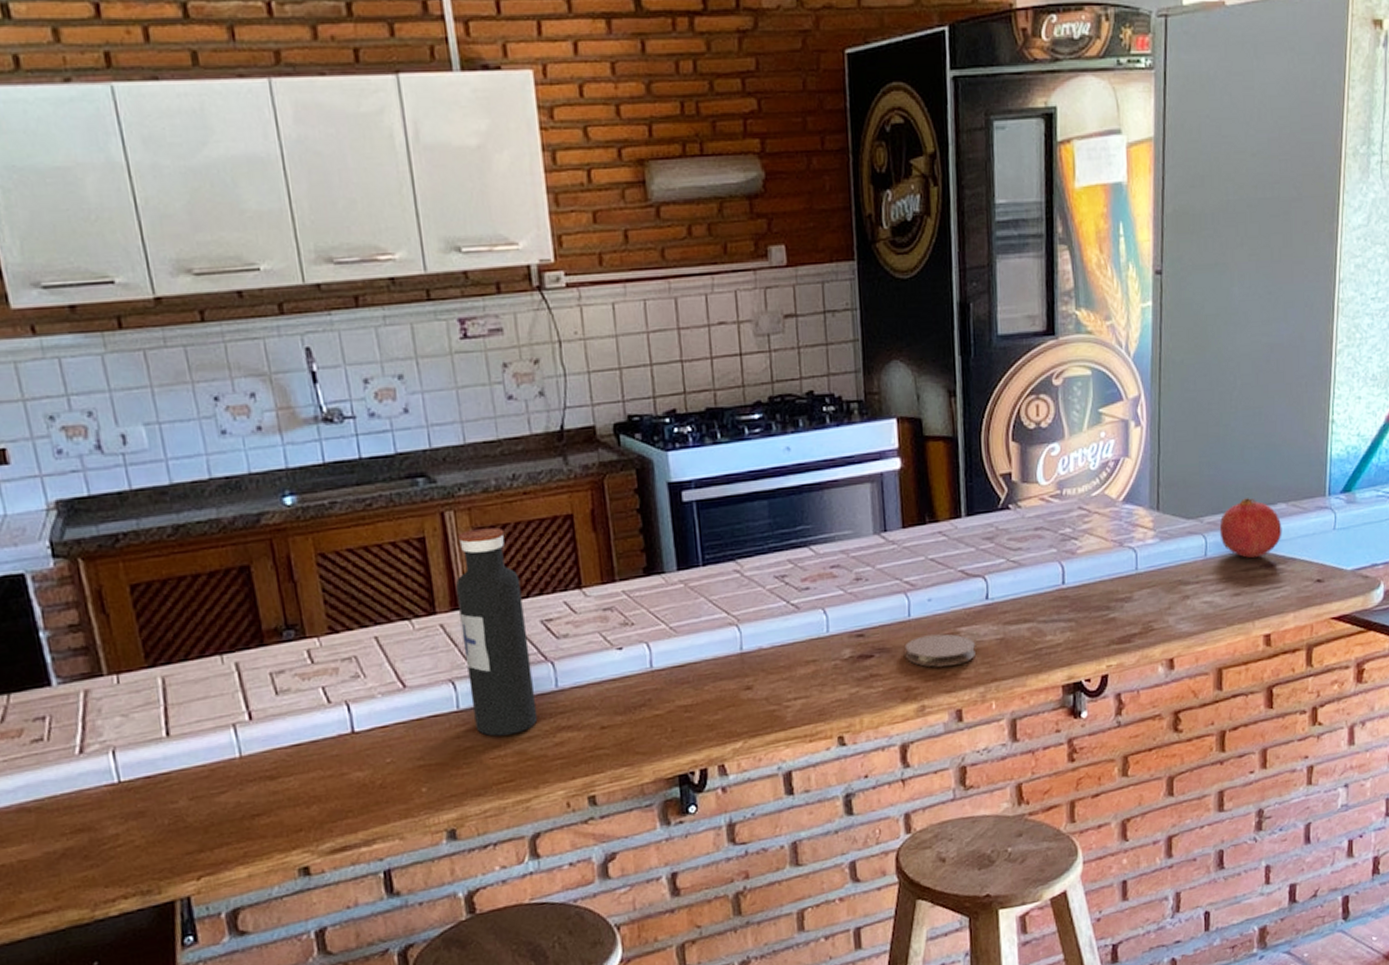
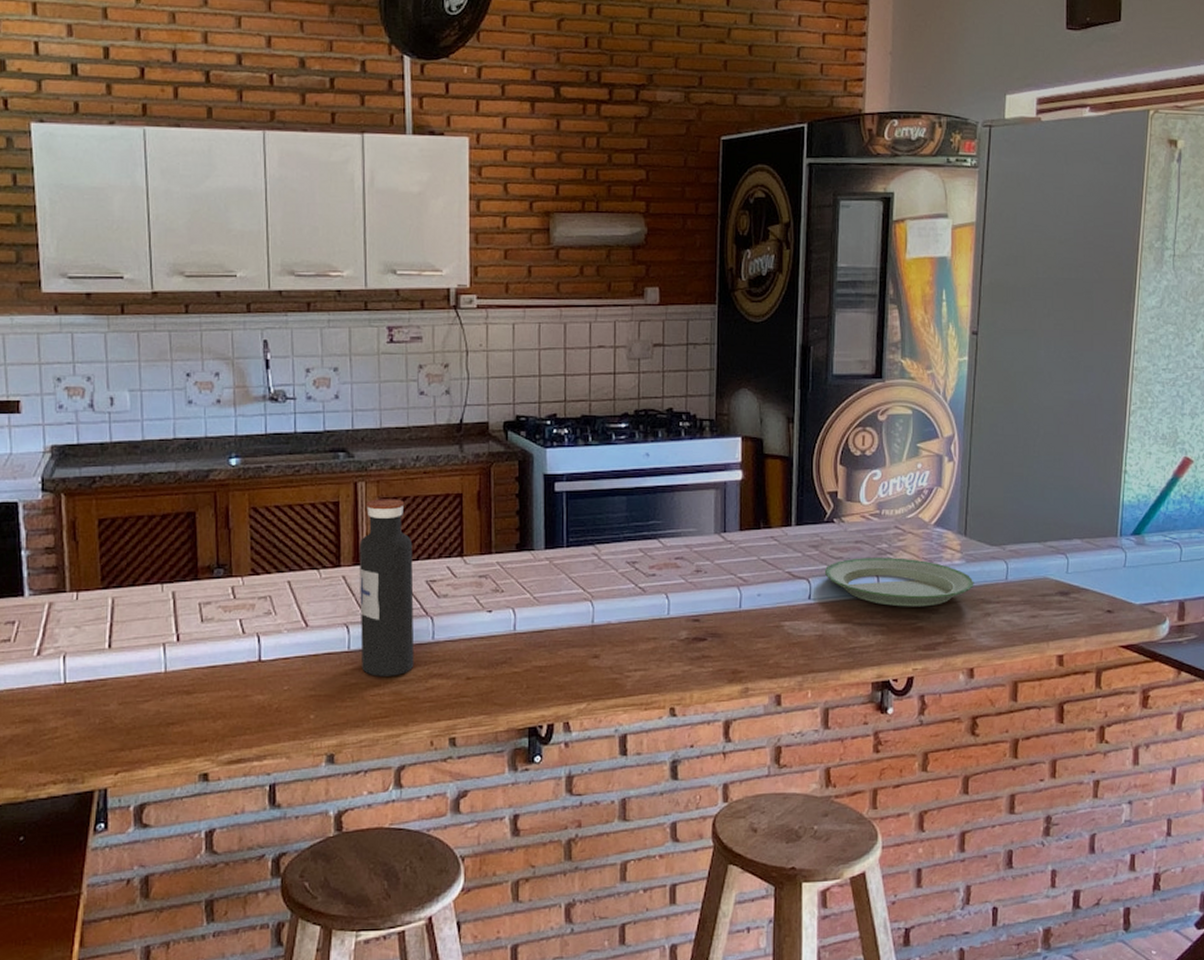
coaster: present [904,633,976,667] -> none [734,626,796,655]
plate: none [1001,542,1170,598] -> present [824,558,974,607]
fruit: present [1219,498,1282,559] -> none [1020,532,1077,586]

